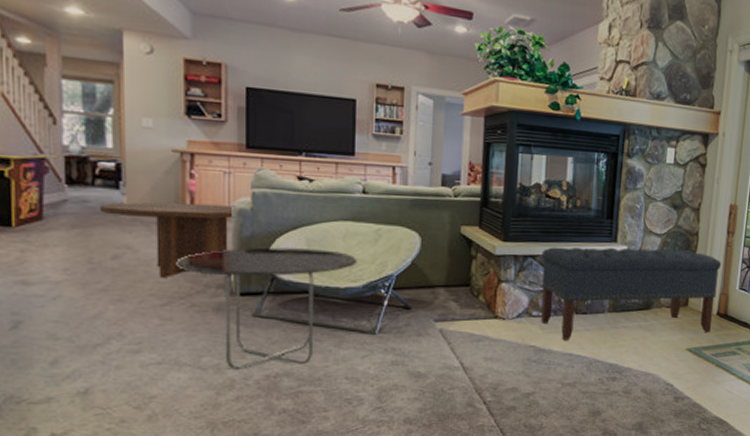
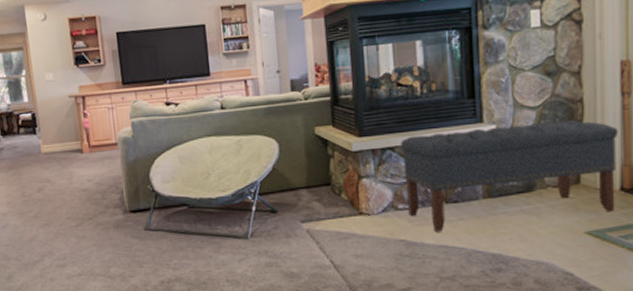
coffee table: present [99,202,235,279] -> none [24,136,121,204]
side table: present [176,247,357,370] -> none [82,165,224,278]

